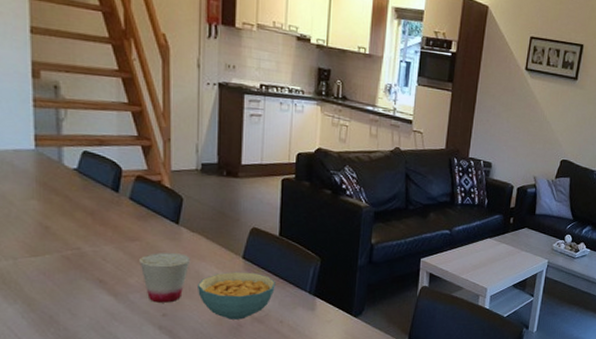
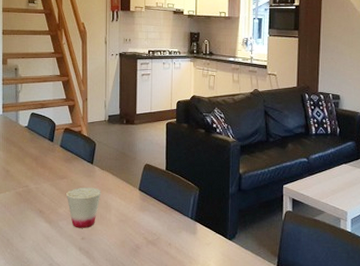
cereal bowl: present [198,271,275,320] -> none [107,201,164,242]

